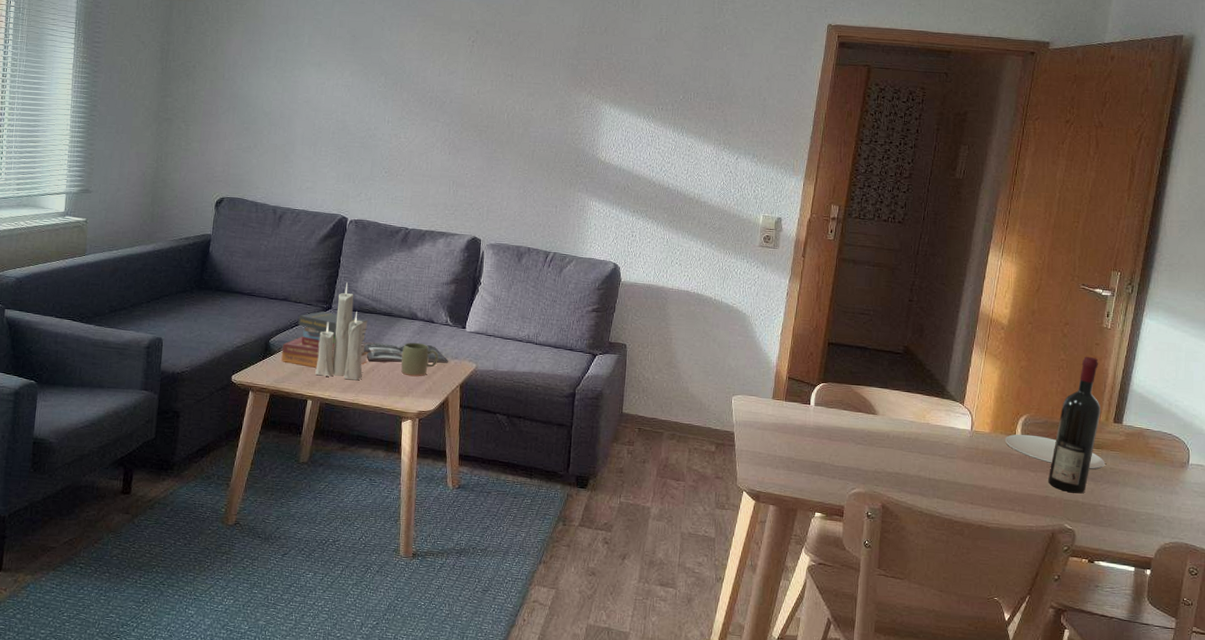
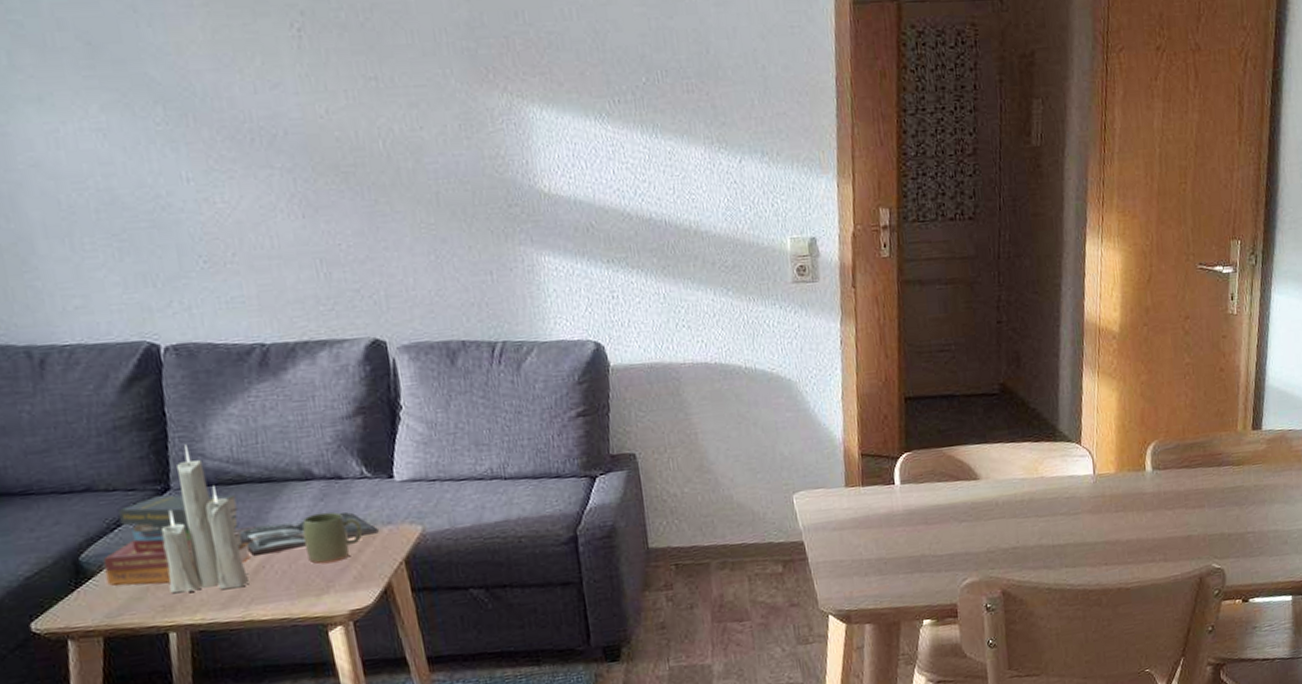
plate: present [1004,434,1105,470] -> none [1133,464,1249,496]
wine bottle: present [1047,356,1101,494] -> none [1187,353,1238,526]

